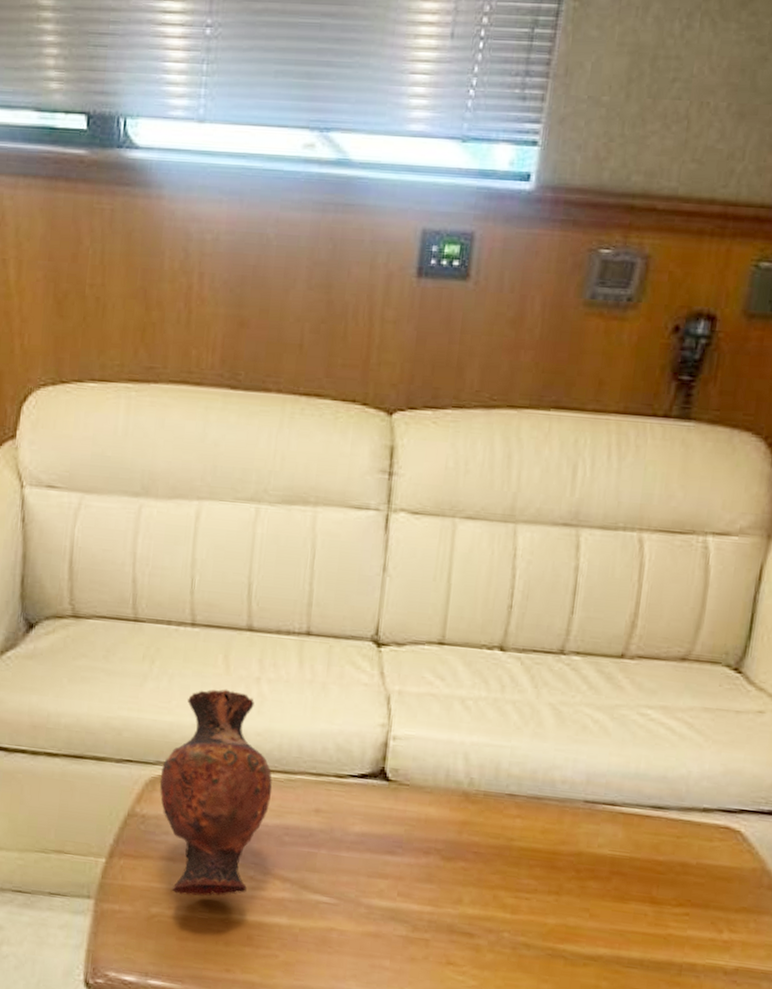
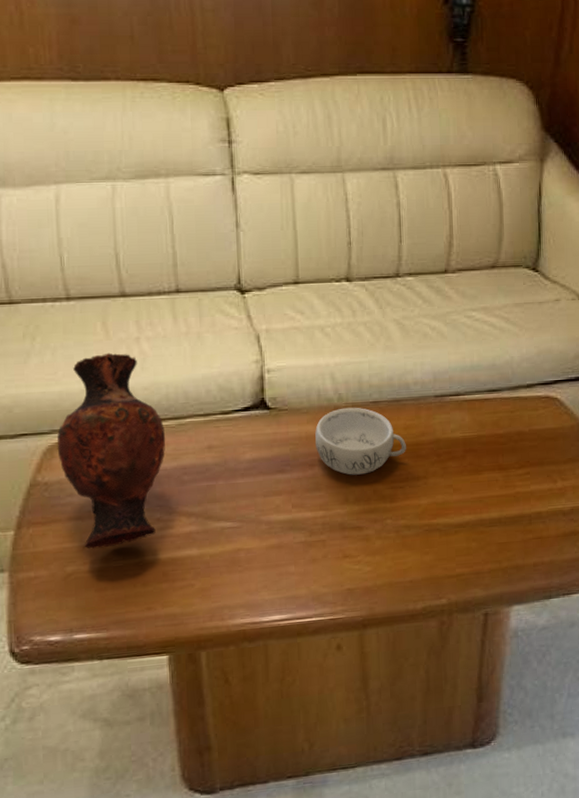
decorative bowl: none [434,795,541,875] -> present [315,407,406,475]

